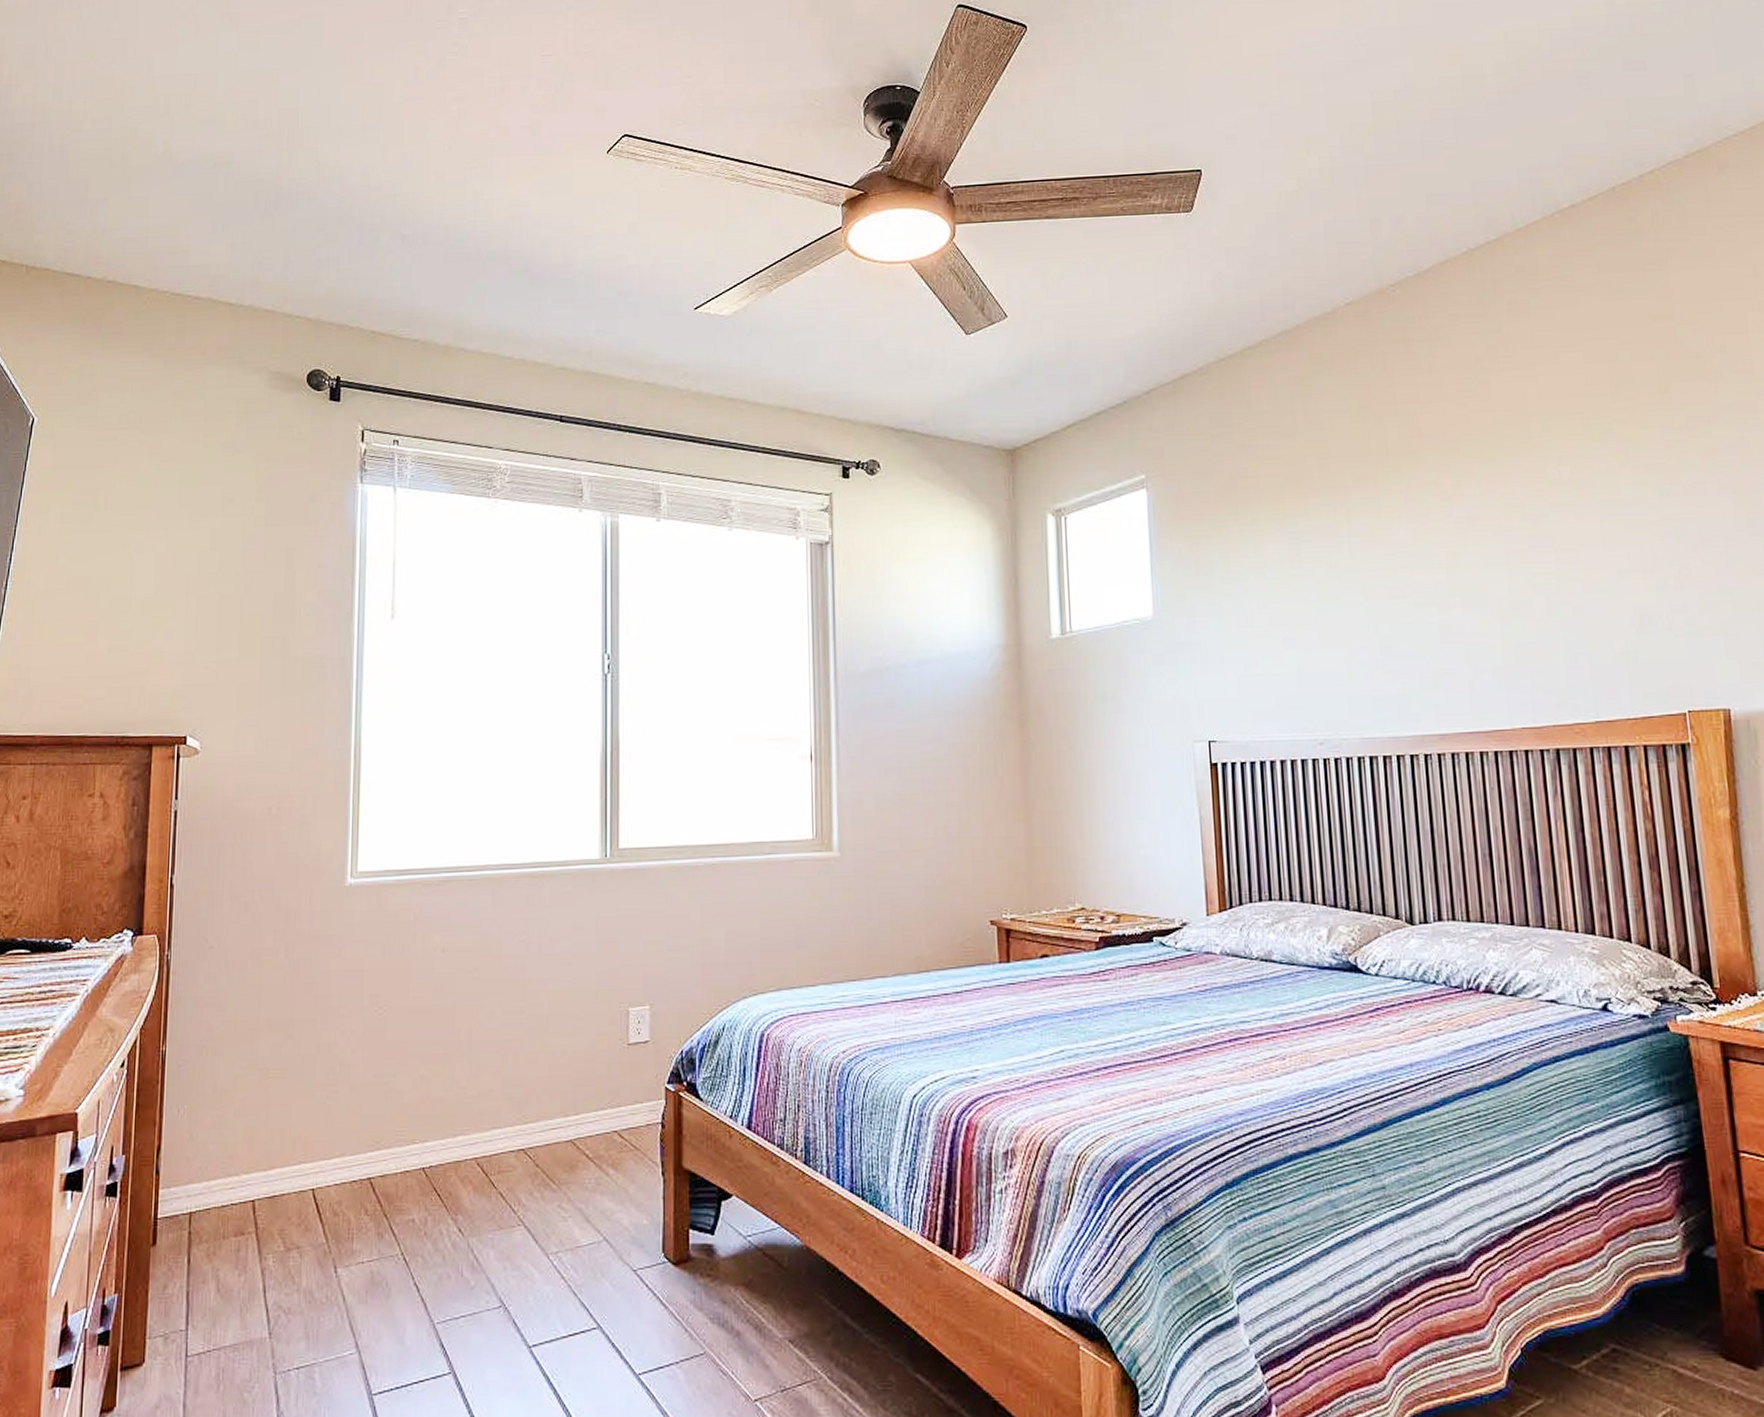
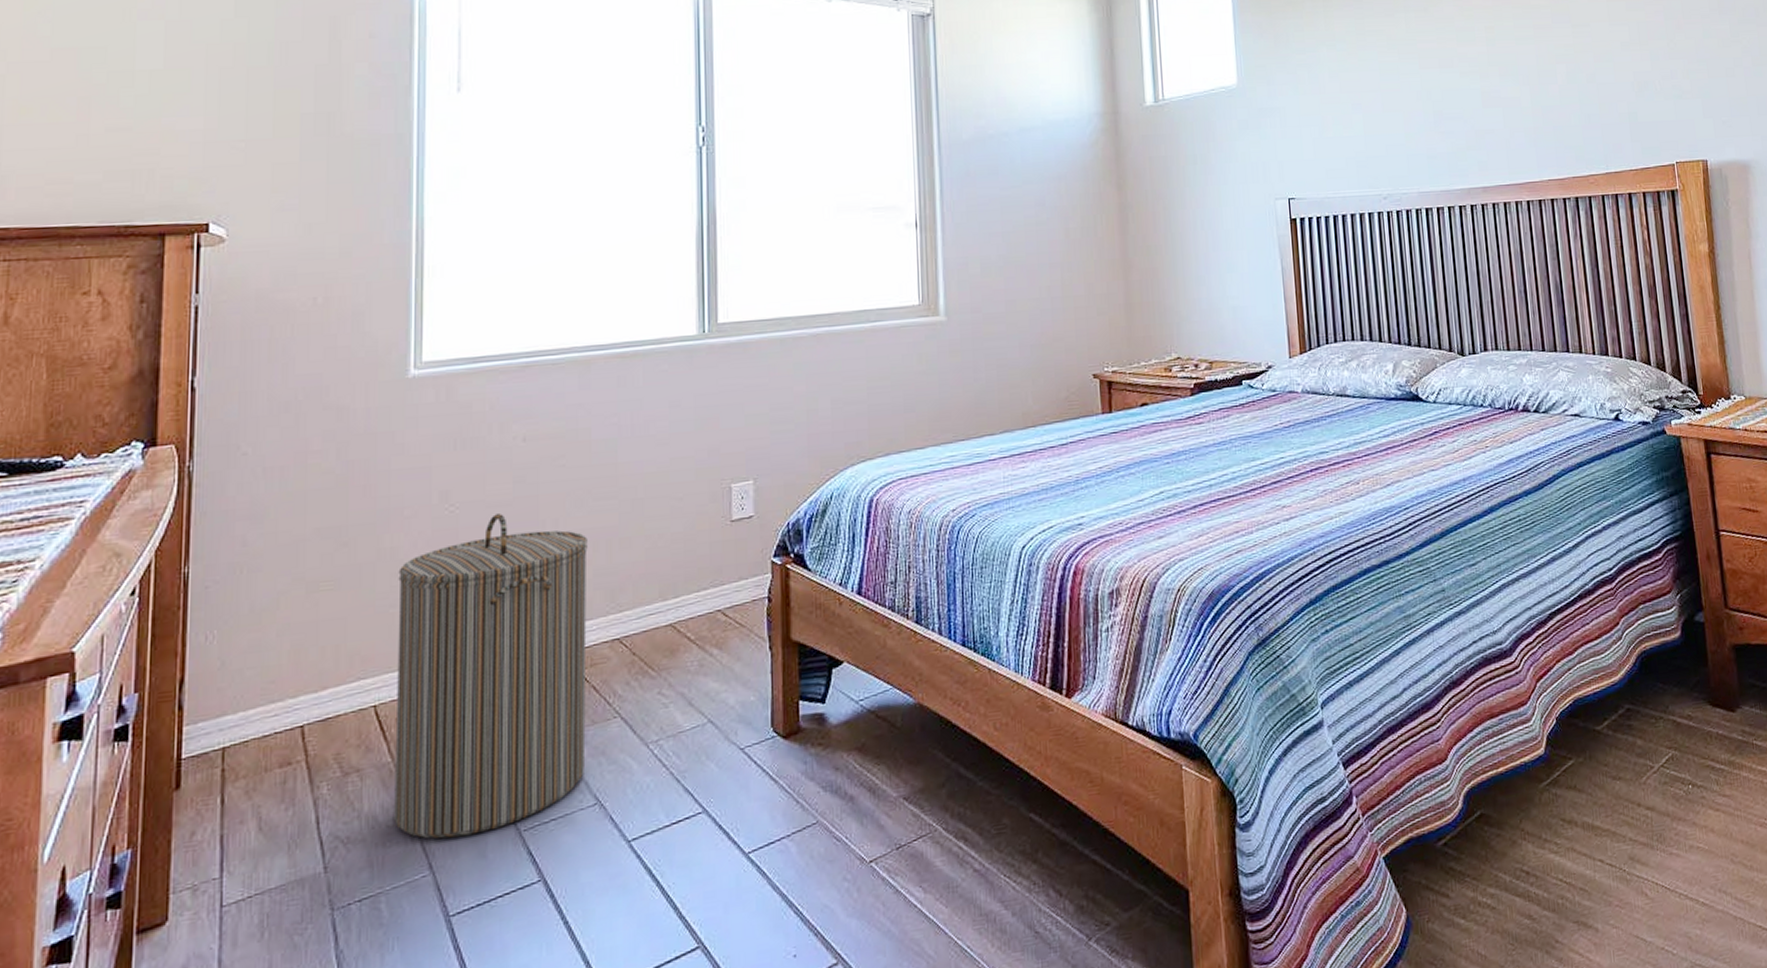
laundry hamper: none [327,1018,497,1321] -> present [394,512,588,839]

